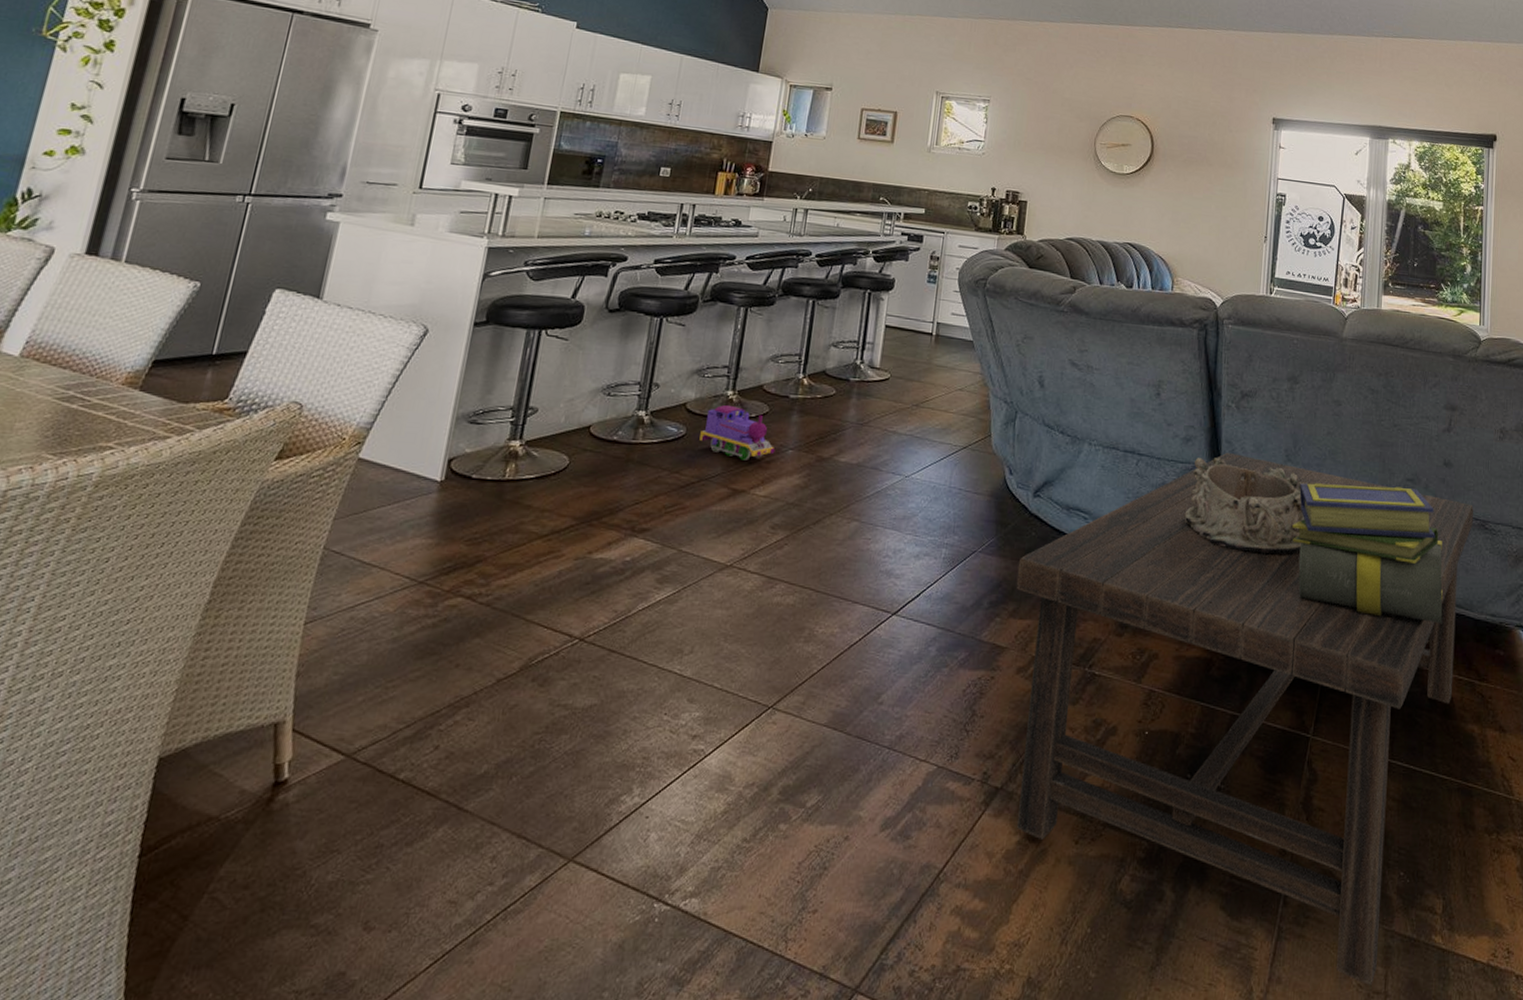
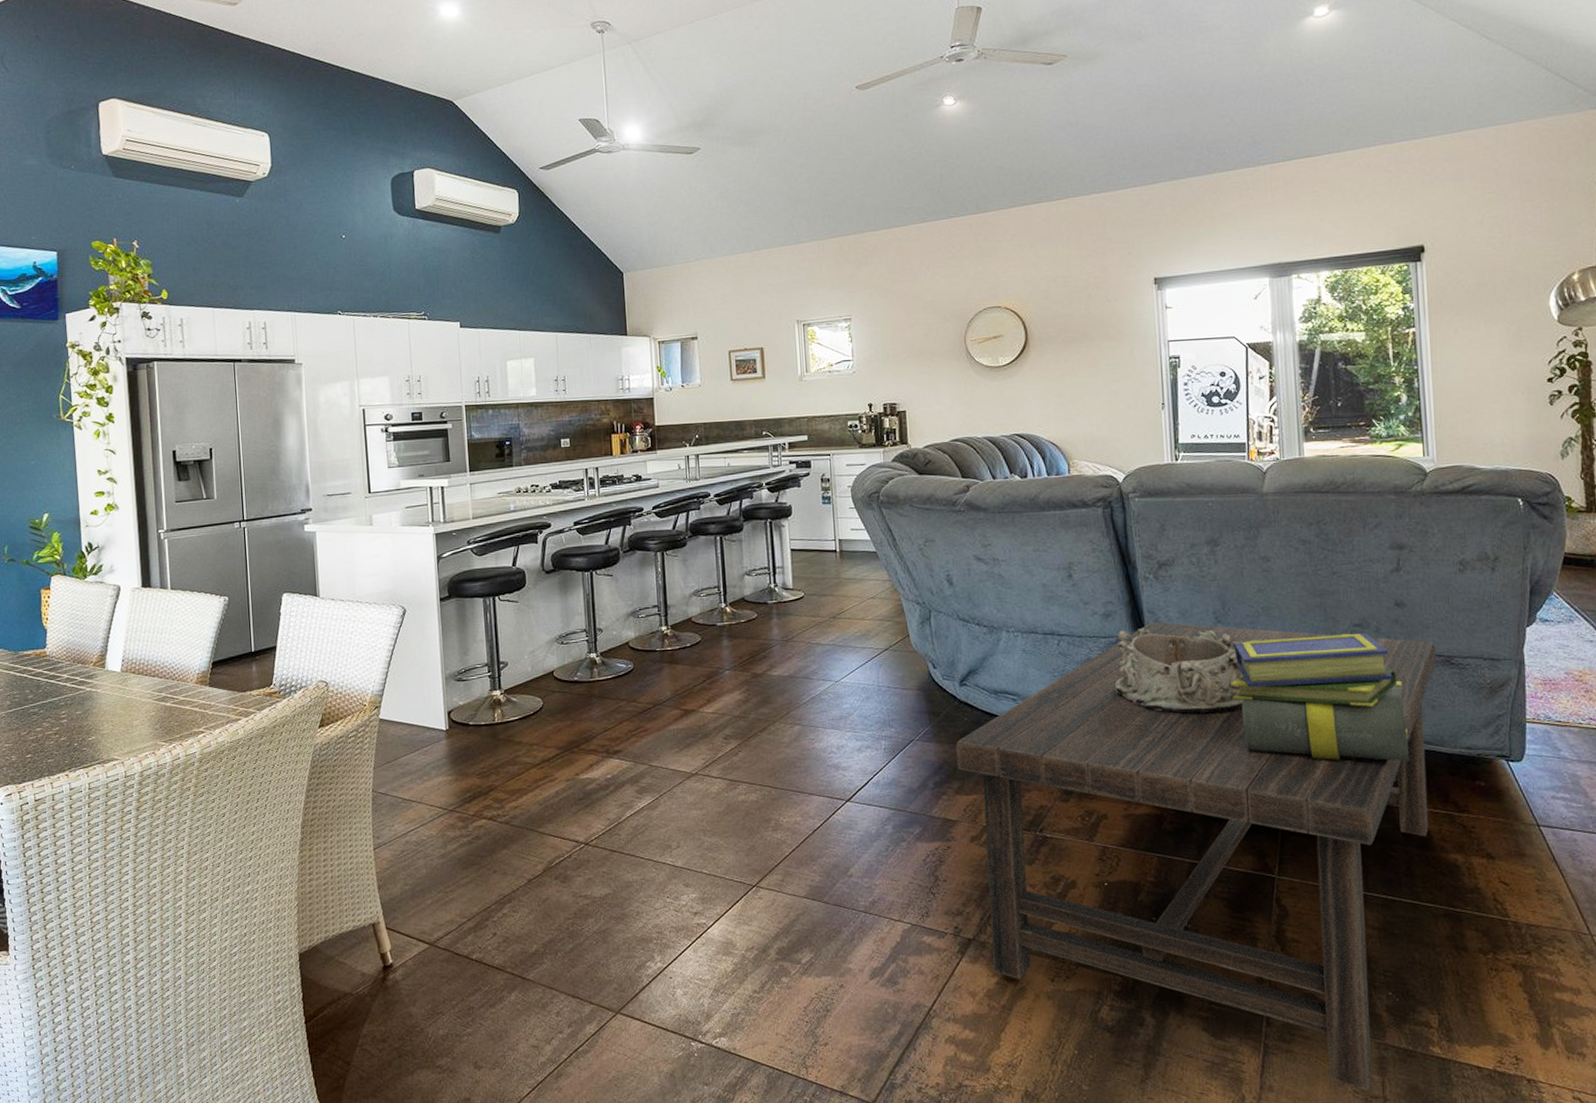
toy train: present [699,405,775,460] -> none [646,639,714,684]

